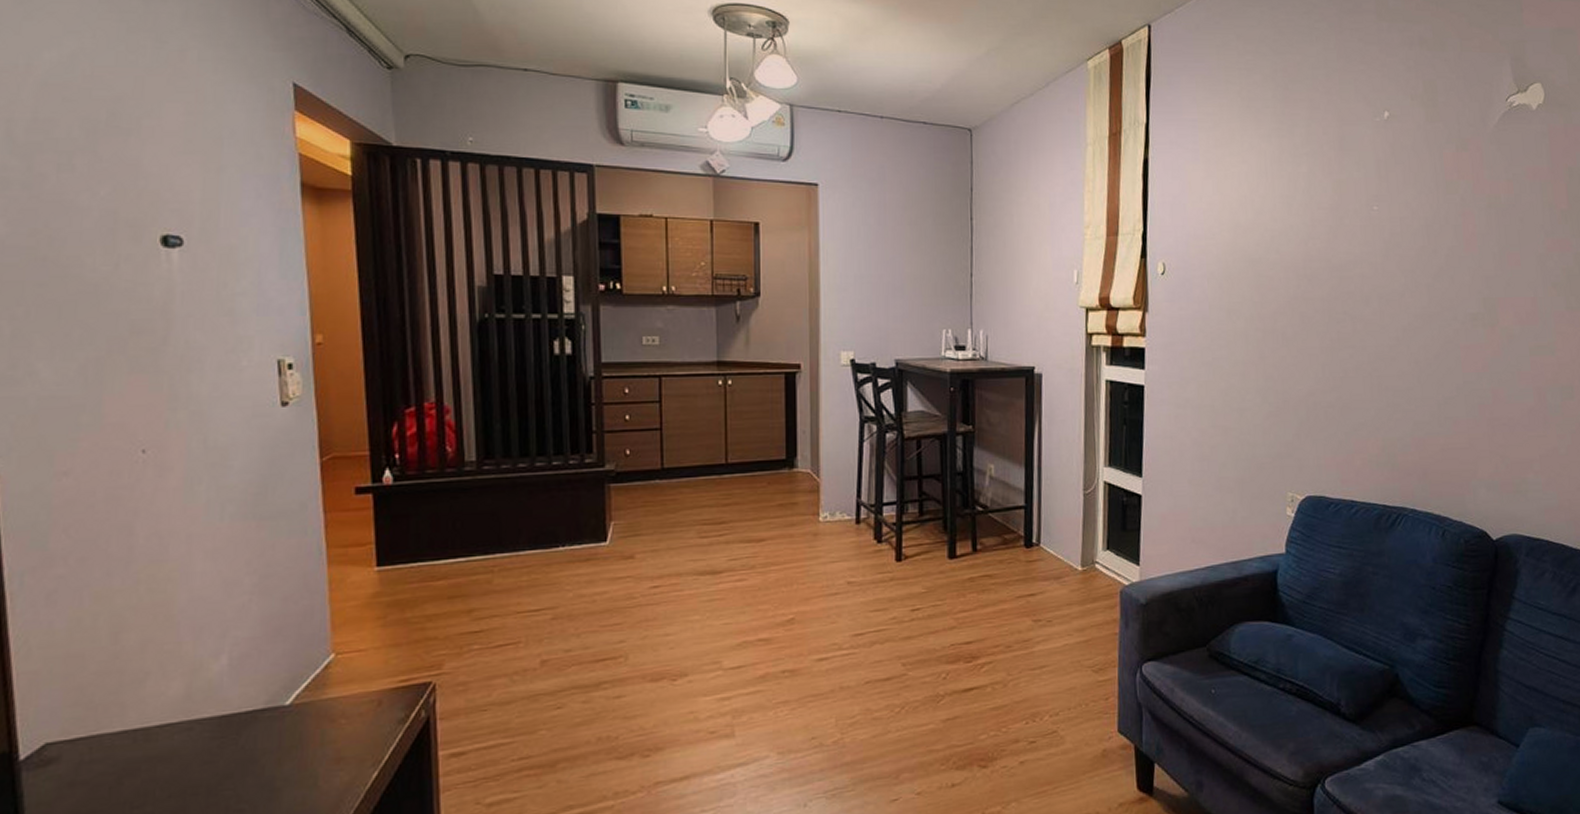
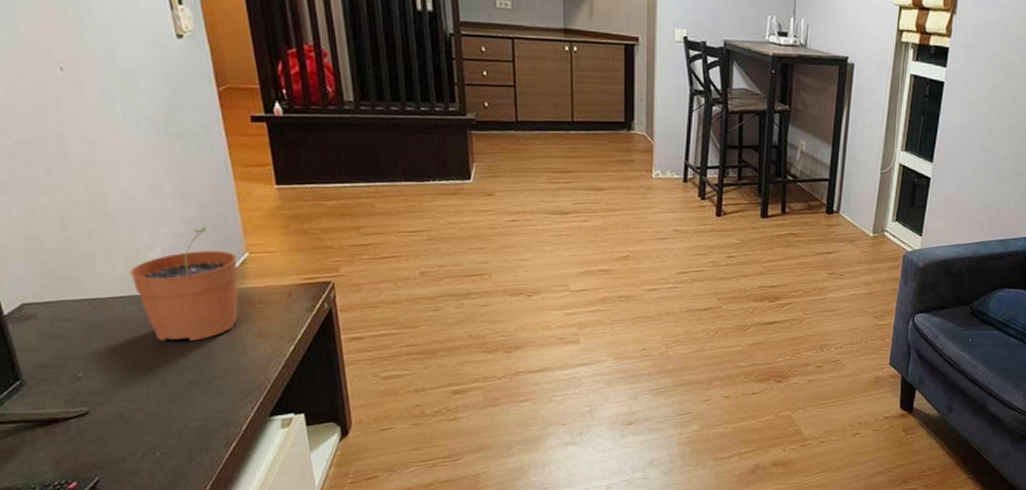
plant pot: none [185,624,320,780] -> present [129,226,239,342]

